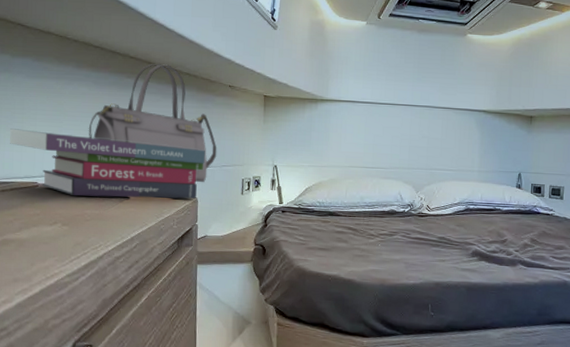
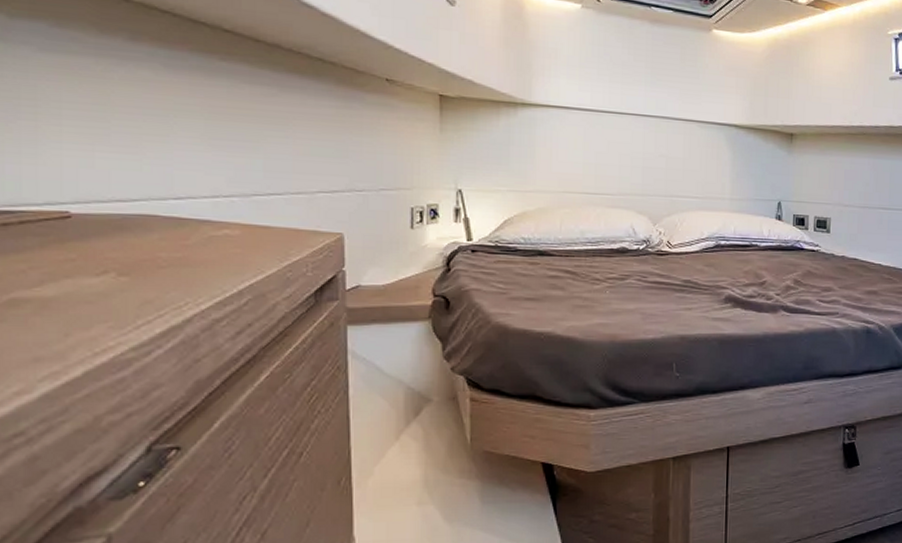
books: present [10,128,205,199] -> none [13,129,352,236]
handbag: present [88,64,217,183] -> none [156,42,371,213]

